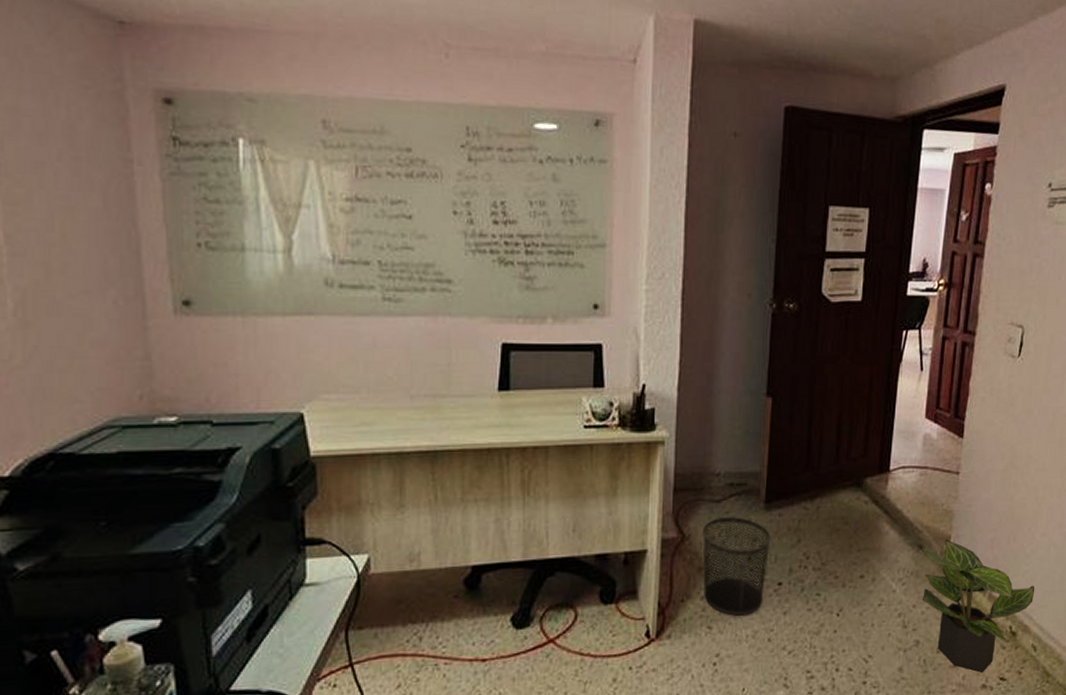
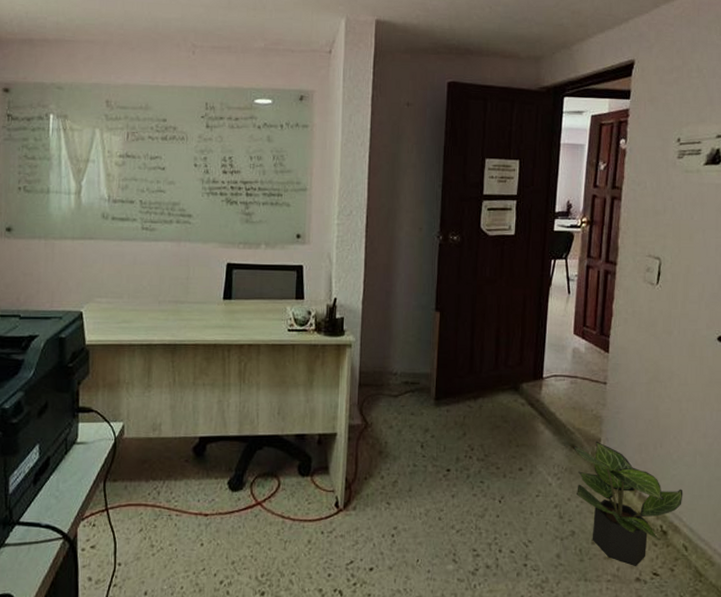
waste bin: present [702,517,771,617] -> none [382,410,440,496]

